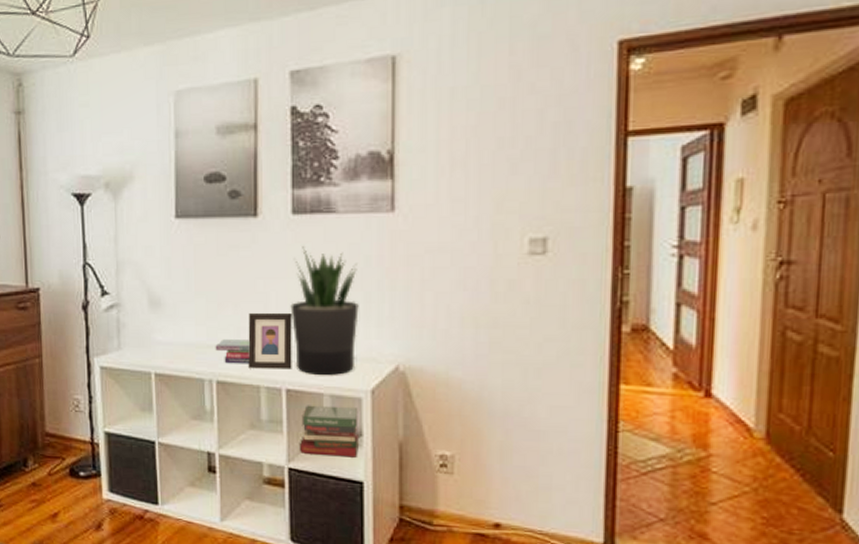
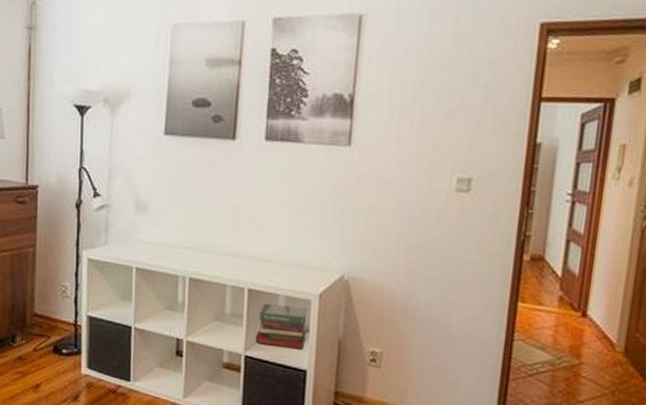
books: present [215,339,250,364] -> none [190,242,220,265]
picture frame: present [248,312,293,369] -> none [218,222,259,272]
planter: present [290,246,359,375] -> none [257,169,317,280]

